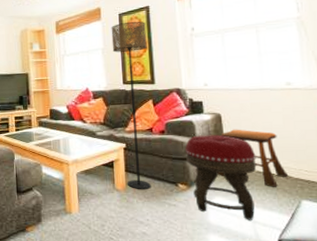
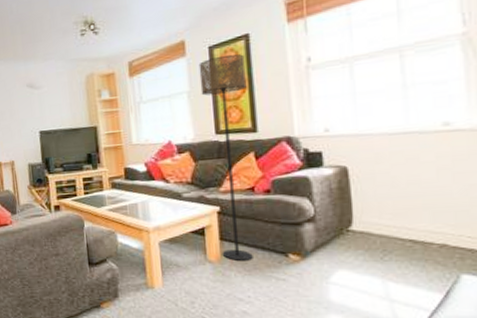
footstool: present [185,134,257,220] -> none [298,193,397,299]
stool: present [217,129,289,187] -> none [342,185,444,258]

